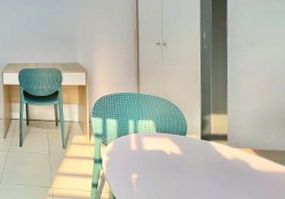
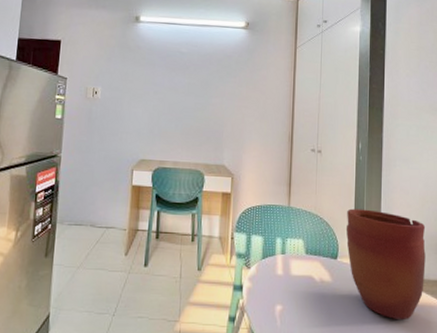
vase: none [193,92,275,185] -> present [345,208,426,319]

